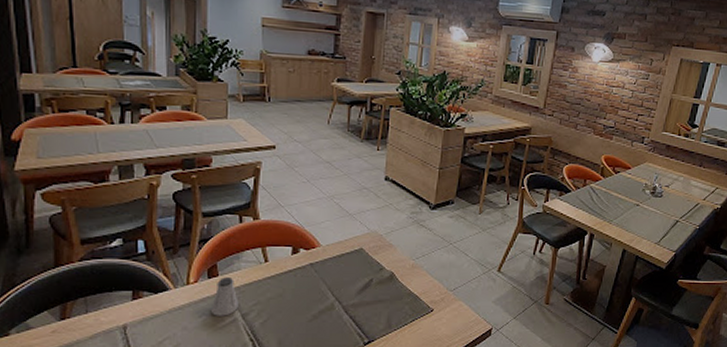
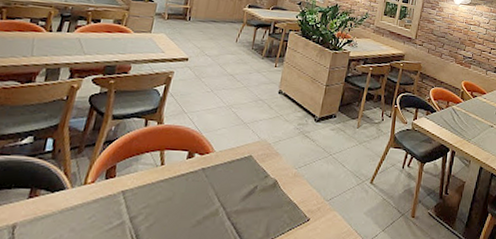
saltshaker: present [212,277,239,316] -> none [101,179,130,219]

